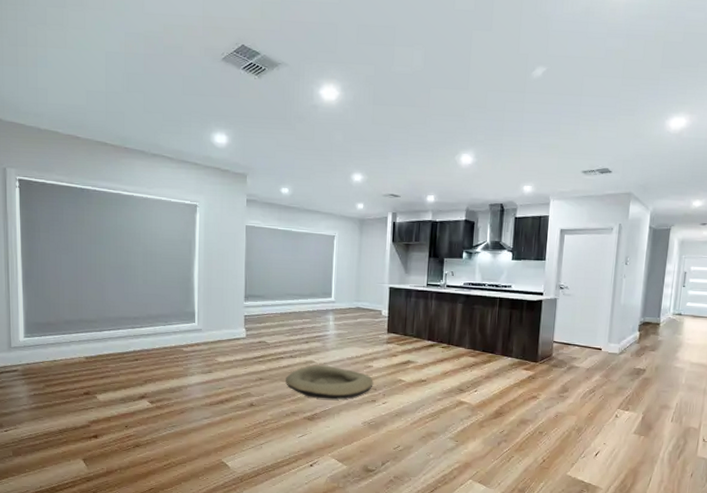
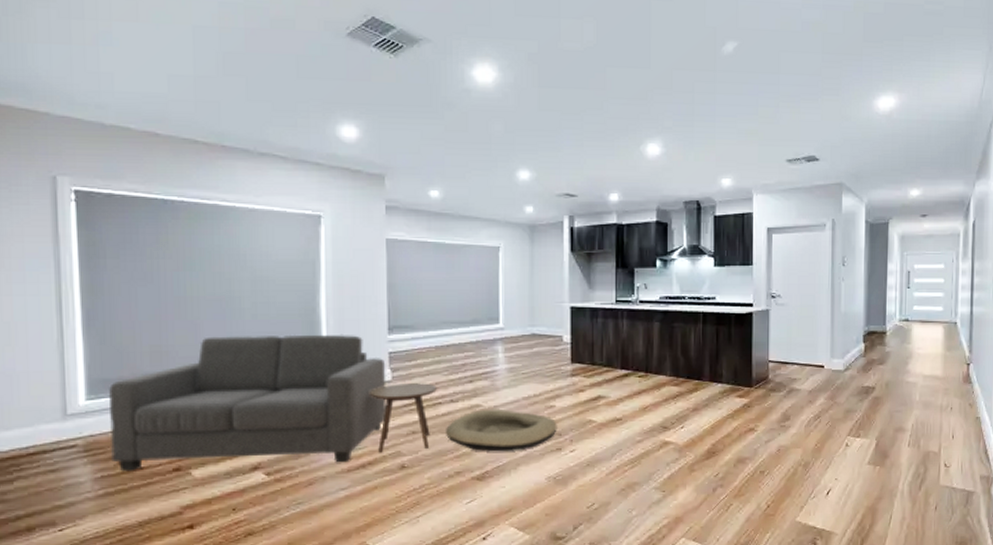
sofa: none [40,295,242,397] -> present [109,334,387,472]
side table: none [229,340,280,393] -> present [370,383,437,453]

